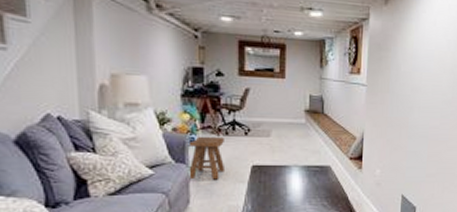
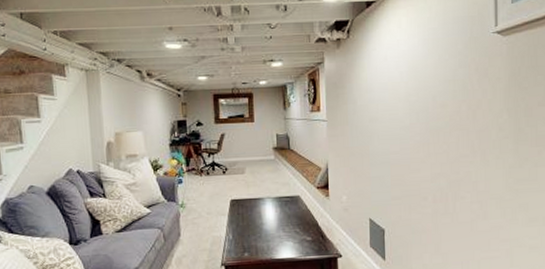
stool: present [187,136,226,180] -> none [176,177,209,215]

